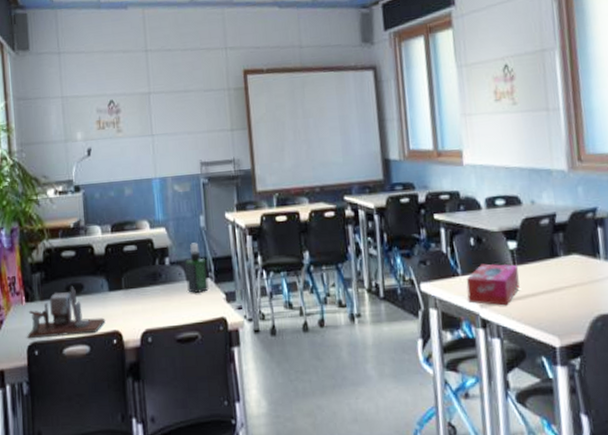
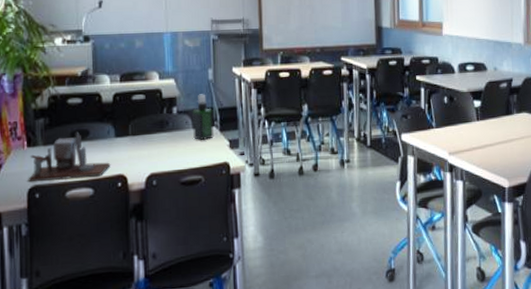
tissue box: present [466,263,520,306] -> none [439,118,481,154]

